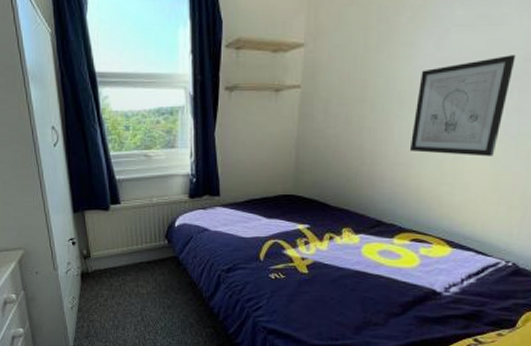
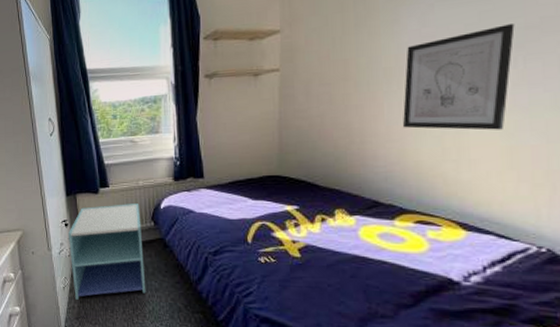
nightstand: none [75,221,158,319] -> present [68,204,146,300]

